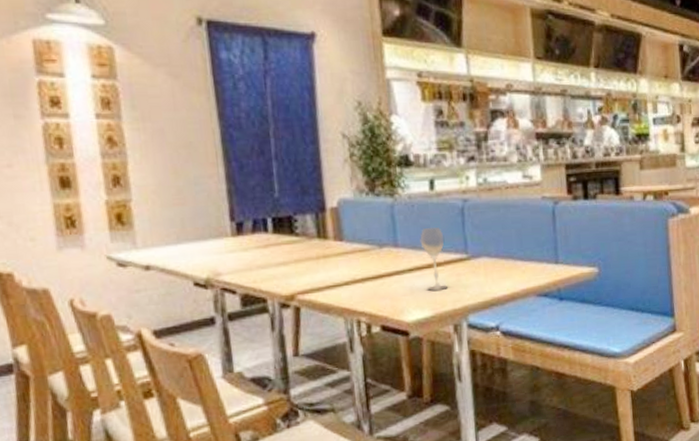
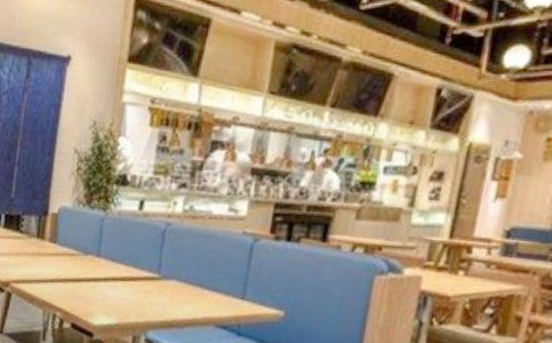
wineglass: present [420,227,449,291] -> none [117,244,142,303]

